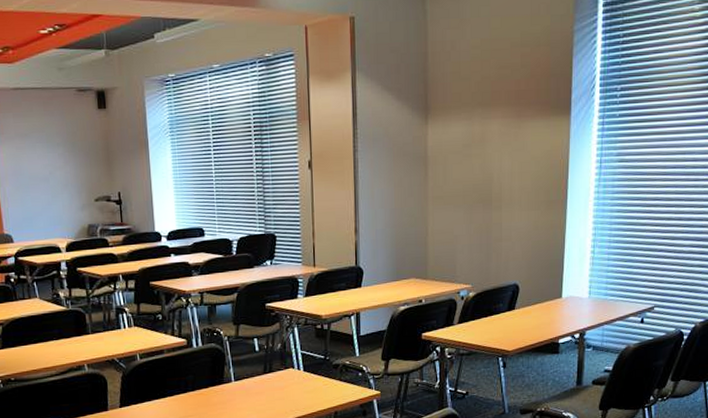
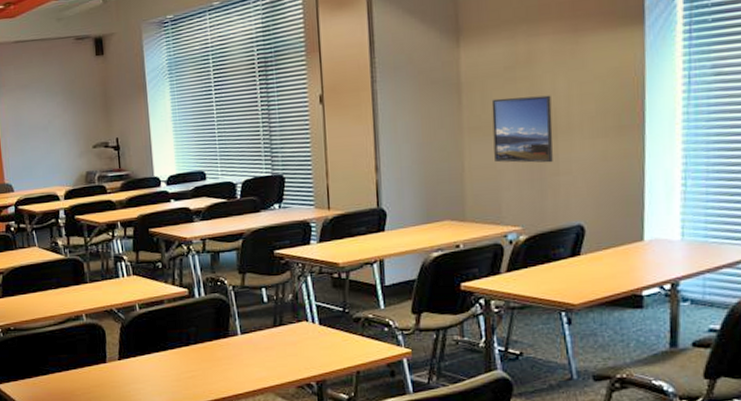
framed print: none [451,171,498,230] -> present [491,95,553,163]

